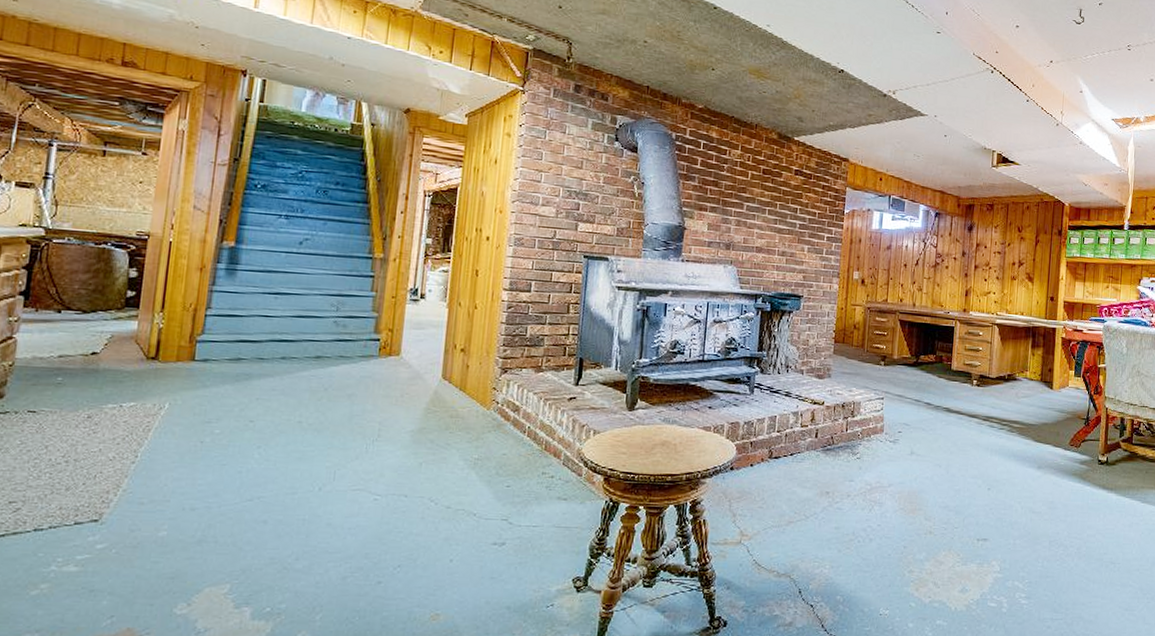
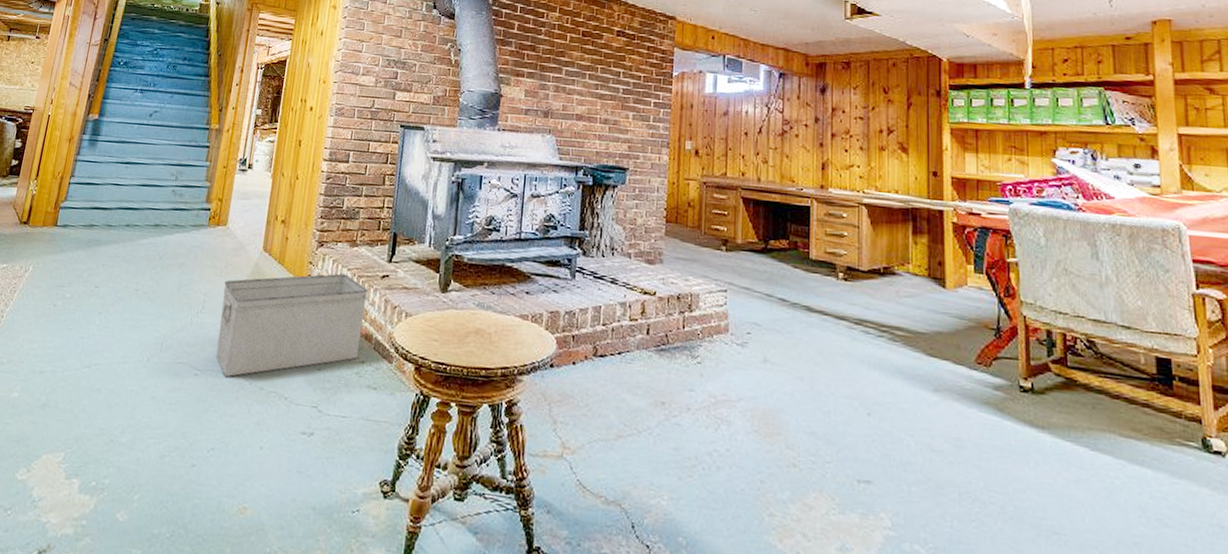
storage bin: none [397,397,556,499] -> present [216,273,369,377]

